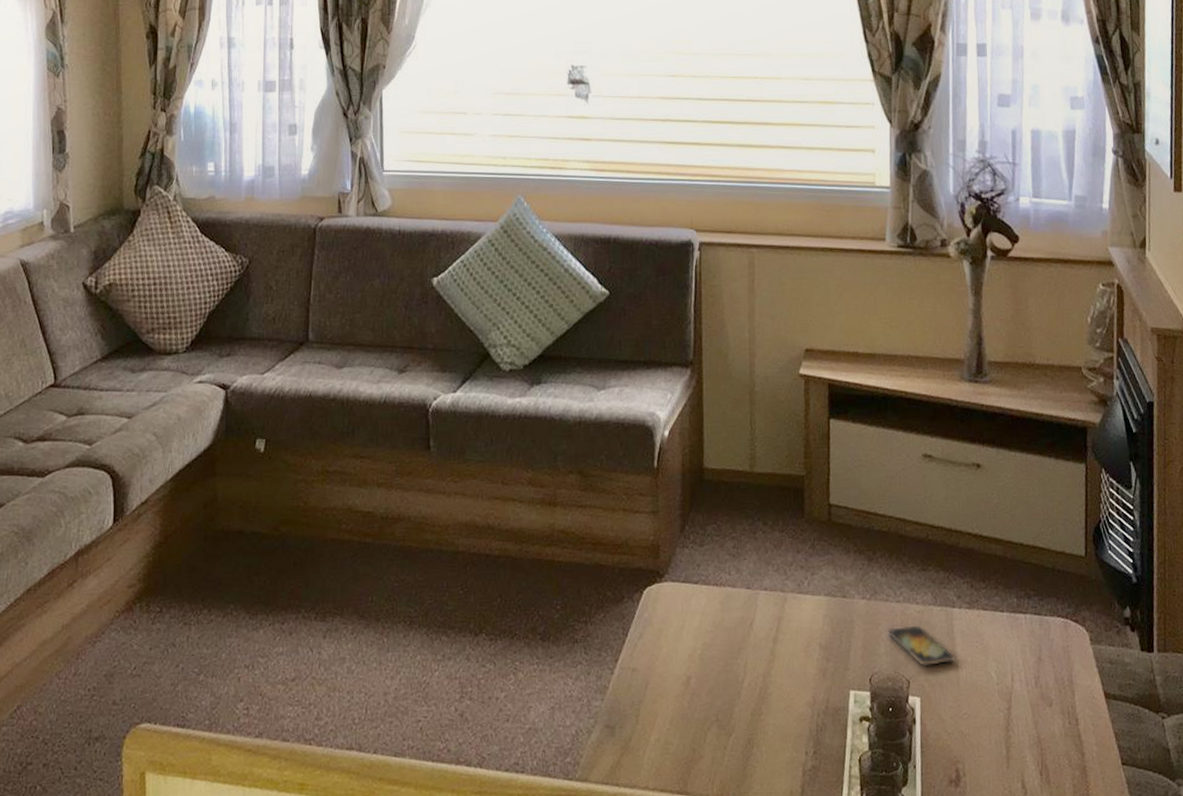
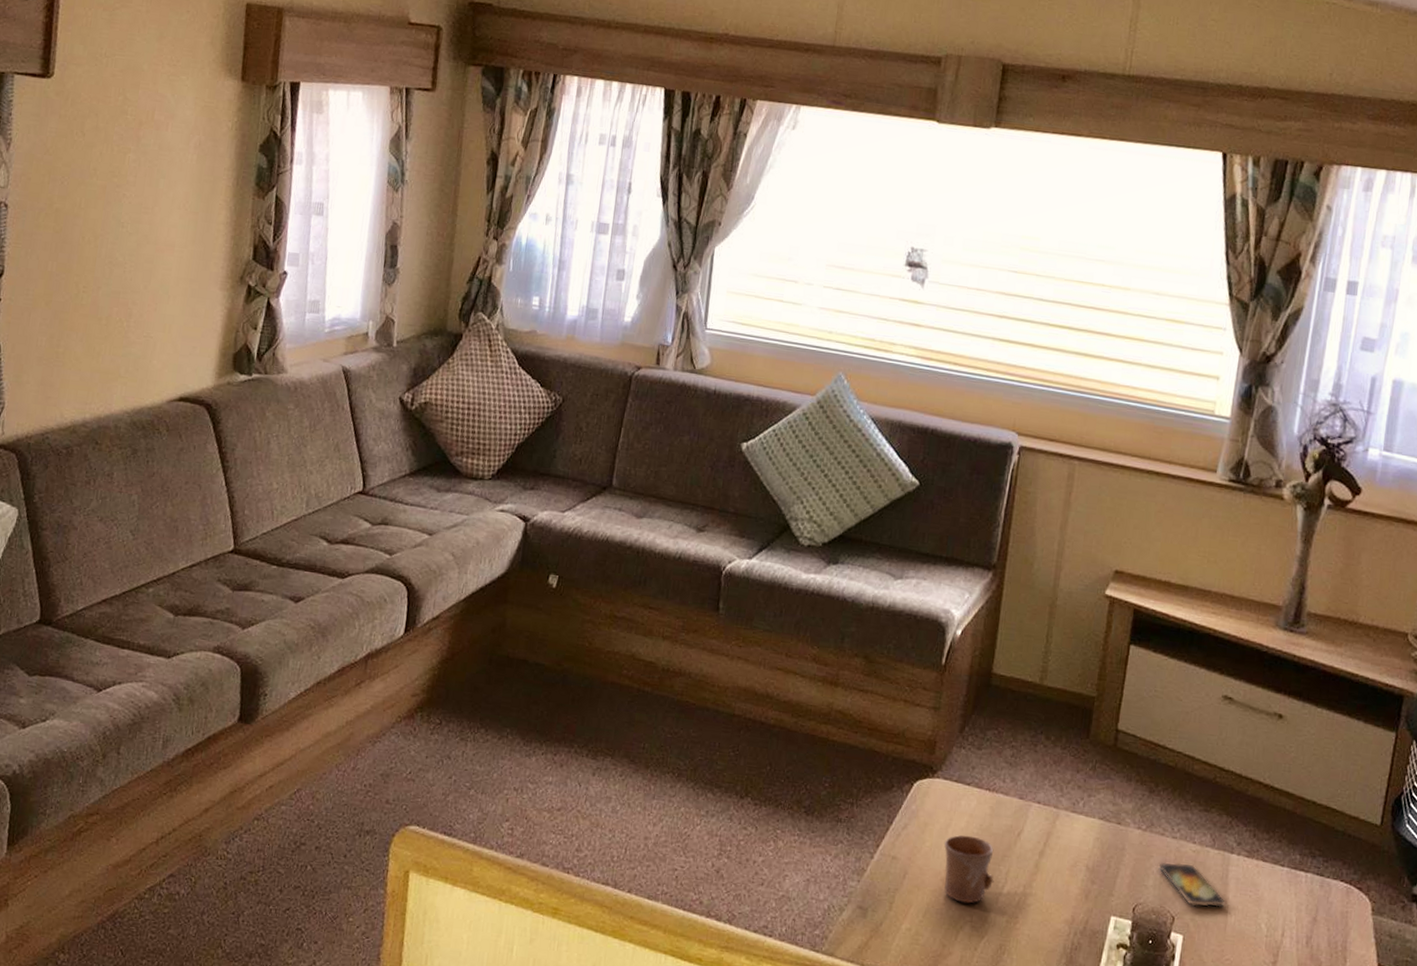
mug: none [681,634,734,704] -> present [943,835,994,904]

